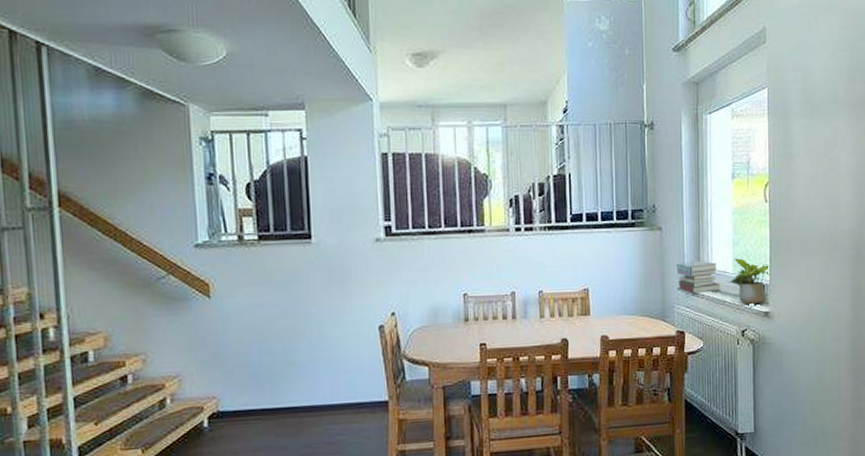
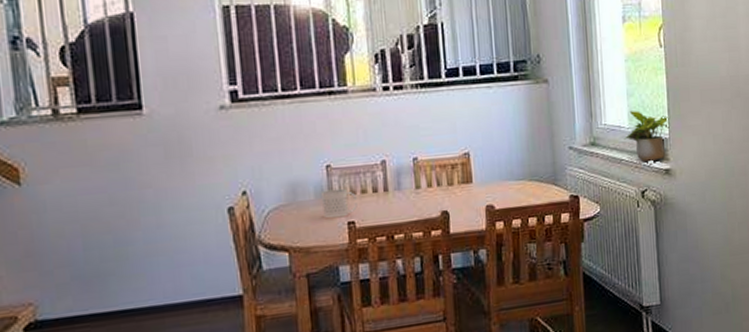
mug: none [457,314,489,340] -> present [320,188,357,219]
books: present [676,260,721,294] -> none [566,114,616,153]

